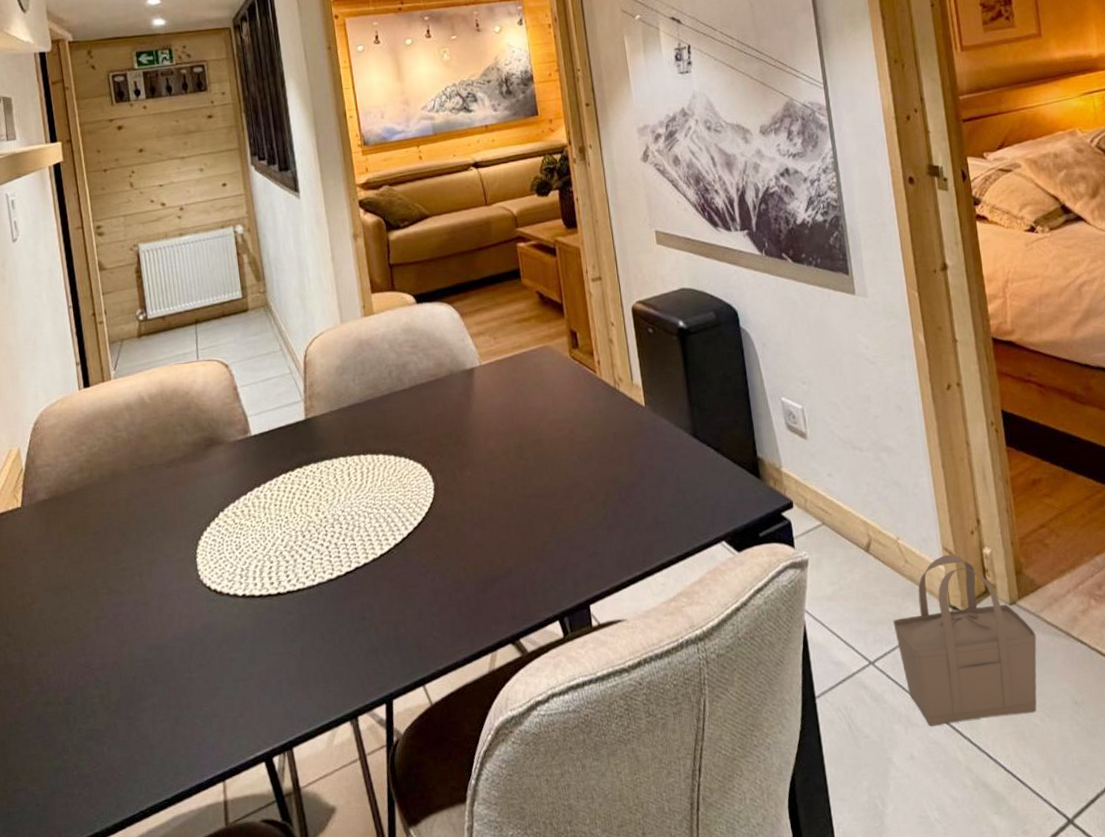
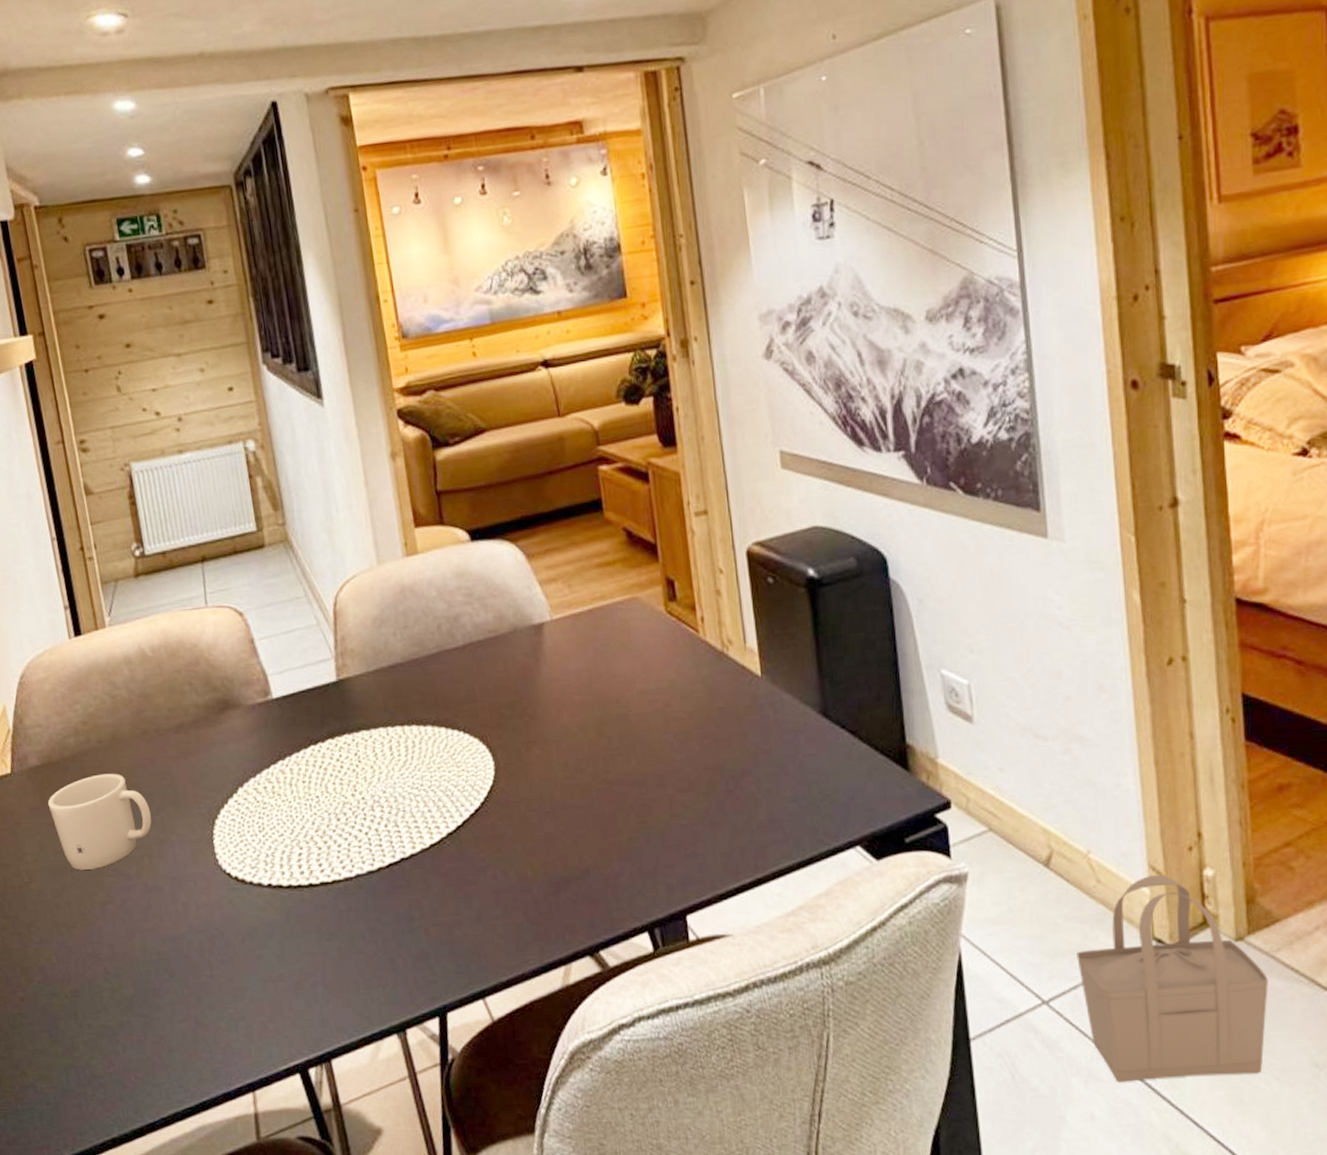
mug: none [52,503,144,590] -> present [47,773,152,870]

